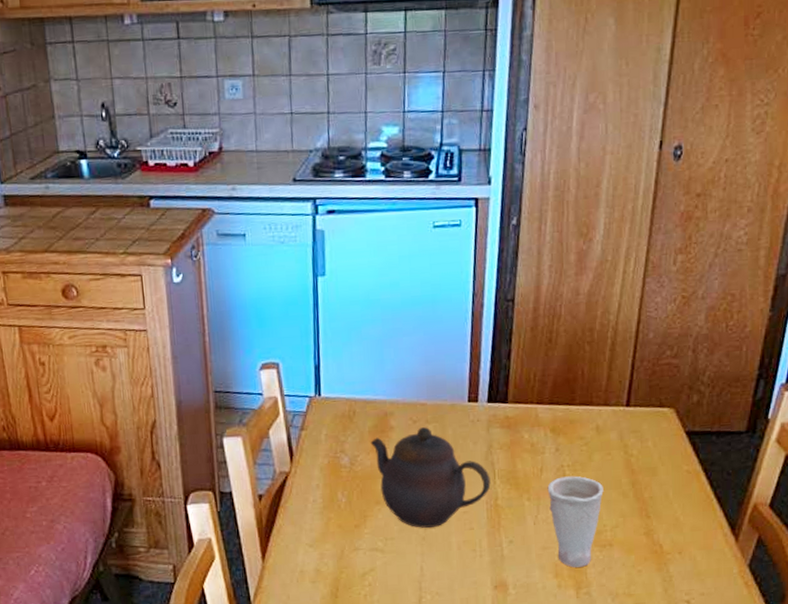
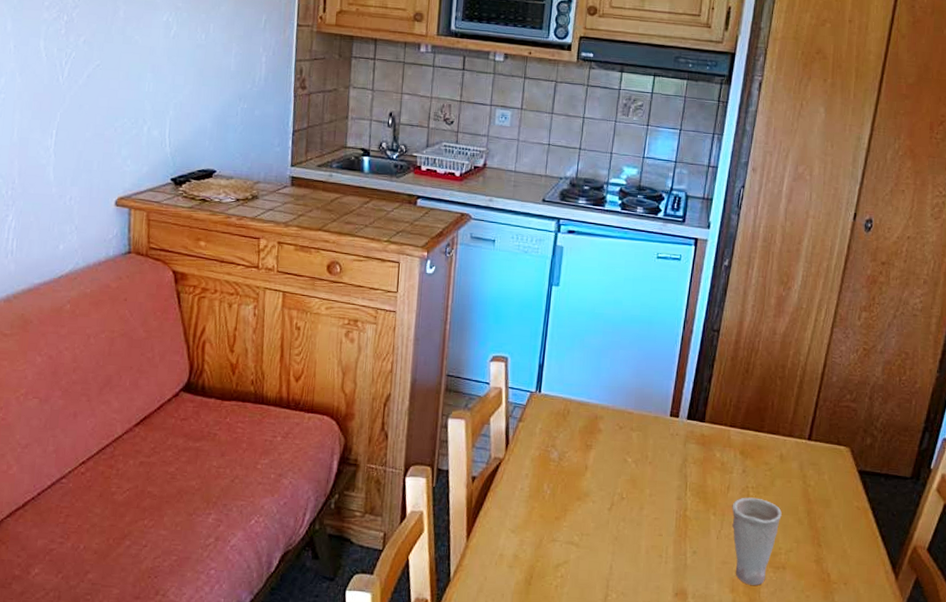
teapot: present [370,427,491,528] -> none [579,434,682,529]

